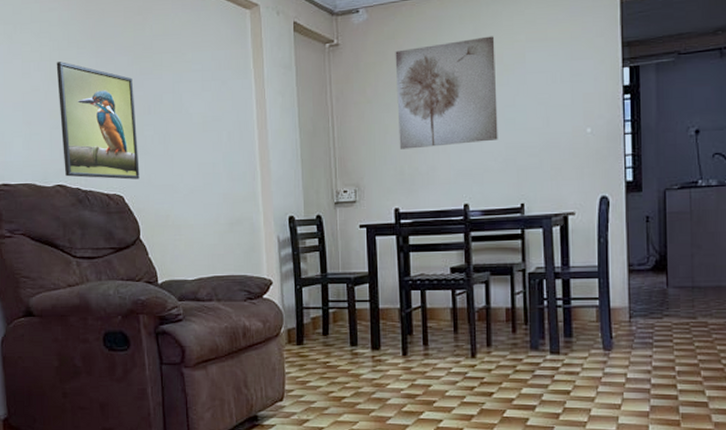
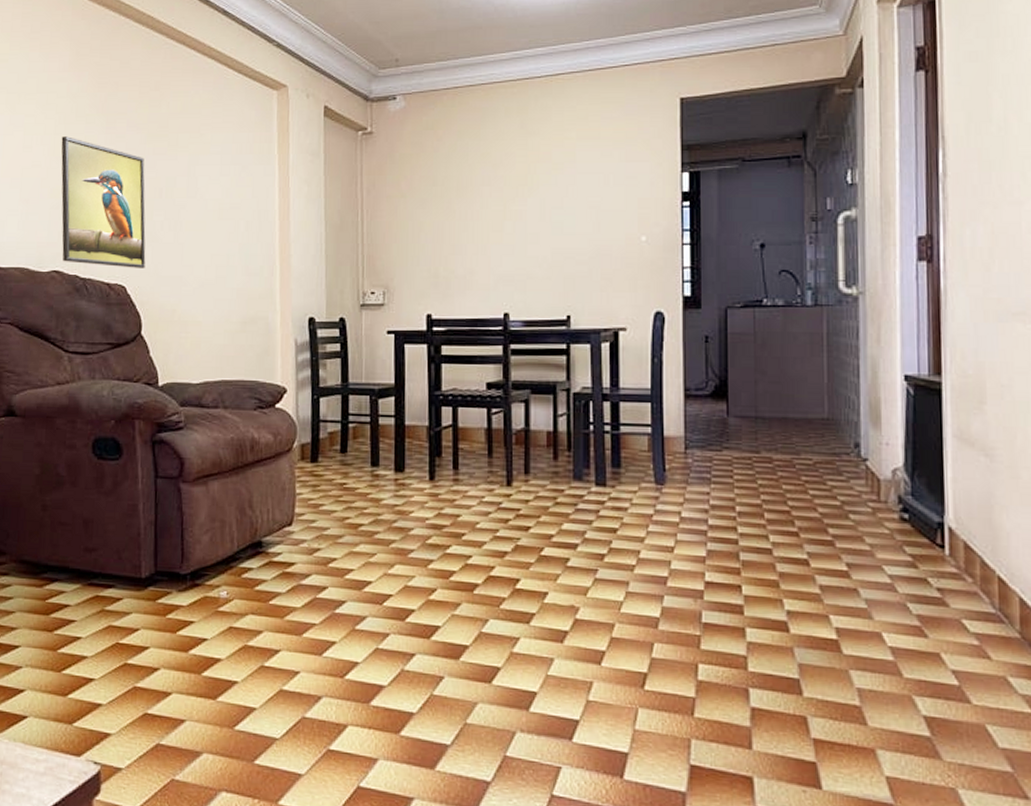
wall art: present [395,36,498,149] -> none [433,132,544,250]

